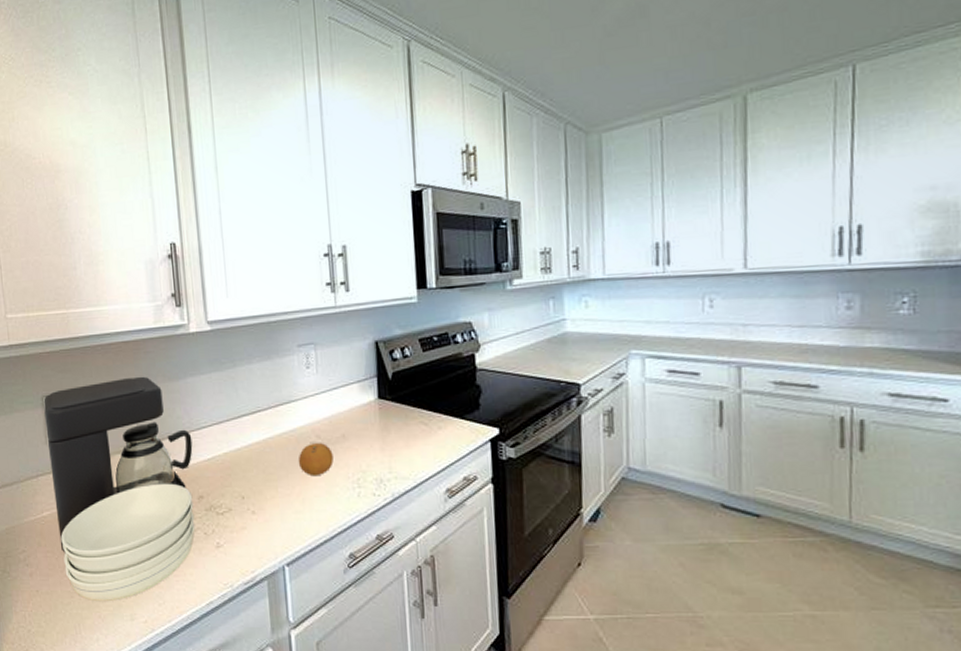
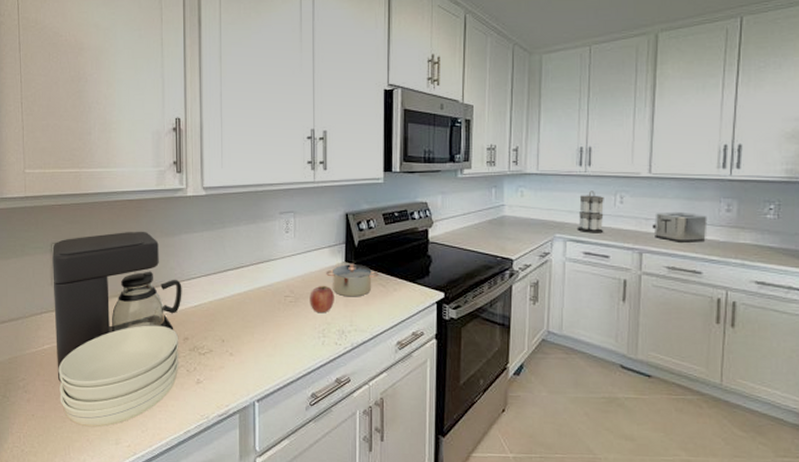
fruit: present [298,443,334,477] -> none [273,297,303,326]
fruit: none [339,427,369,460] -> present [310,285,334,314]
cooking pot: none [355,399,419,440] -> present [325,263,379,297]
spice rack: none [658,295,690,347] -> present [578,191,604,234]
toaster: none [751,314,823,353] -> present [652,213,708,244]

